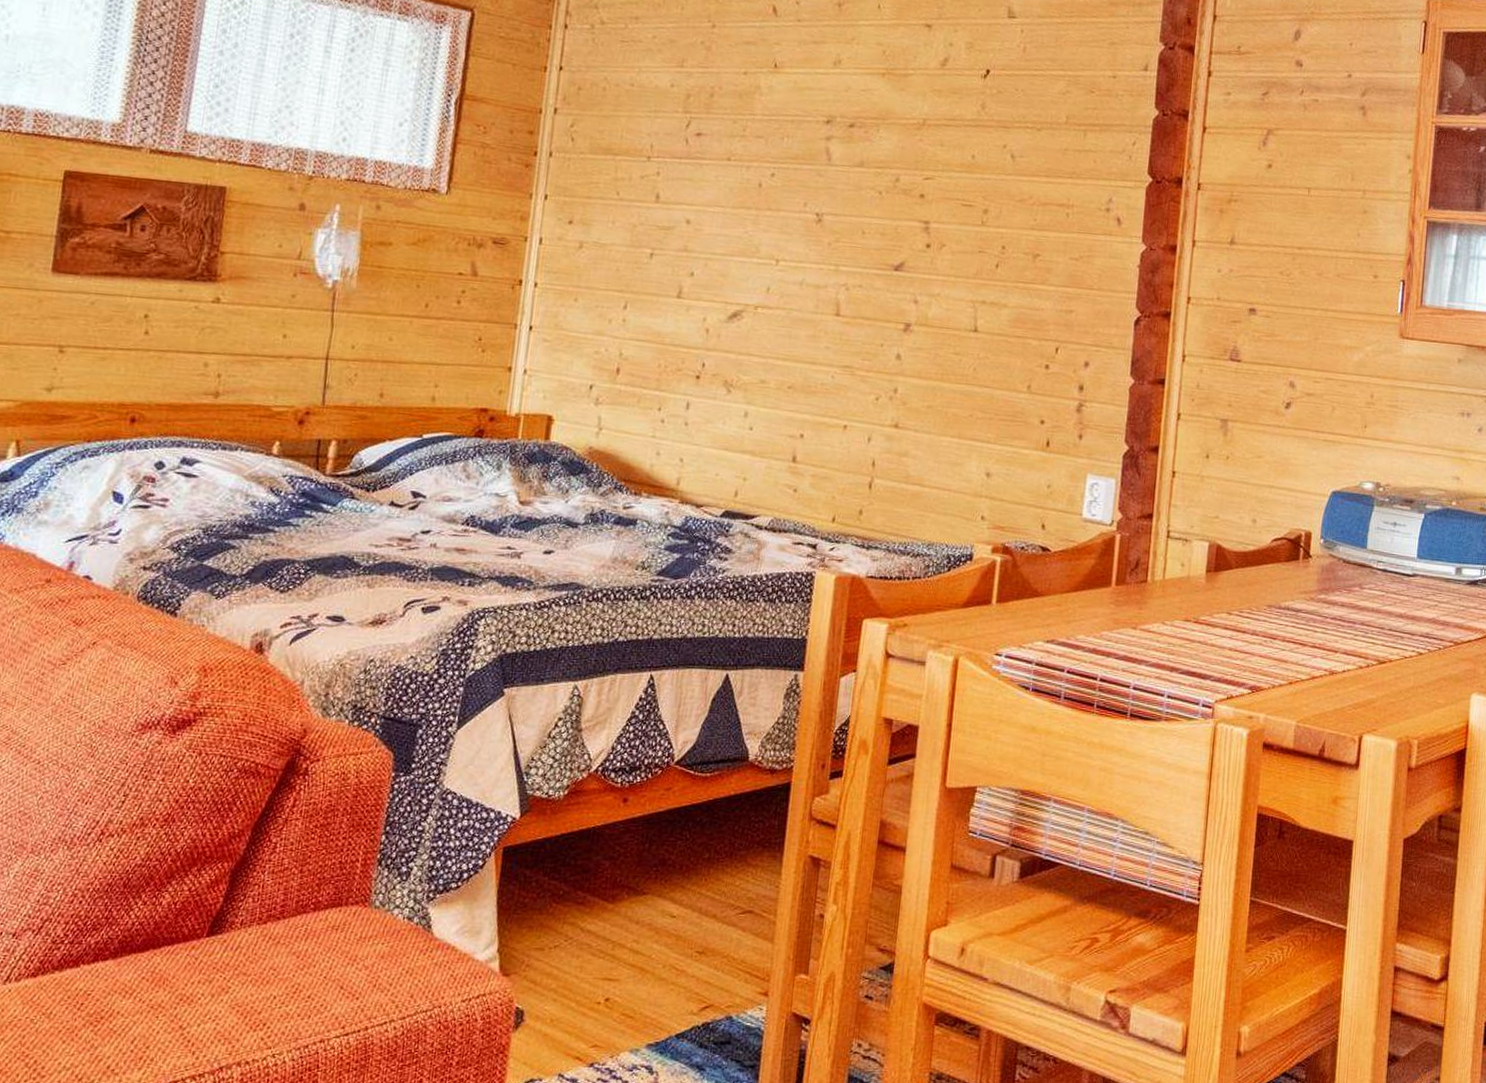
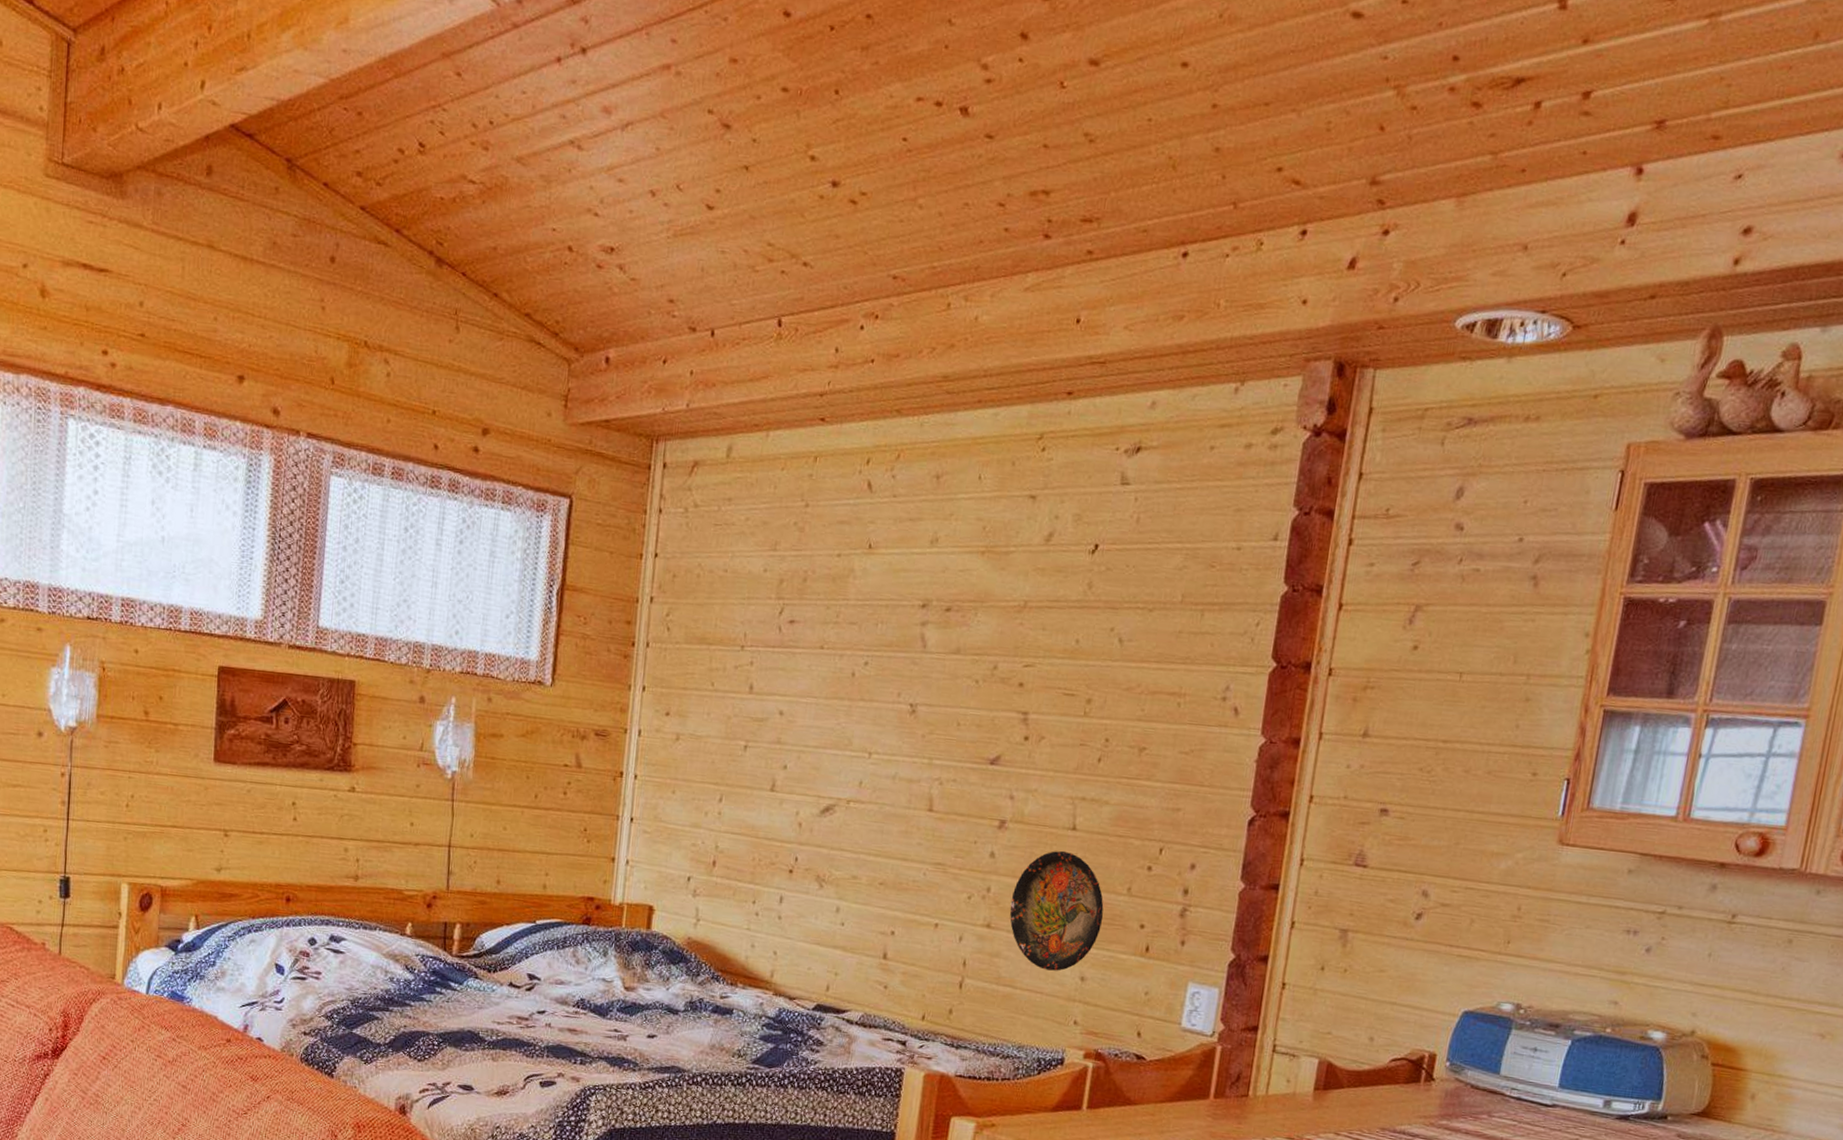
decorative plate: none [916,351,1006,468] -> present [1010,850,1104,971]

